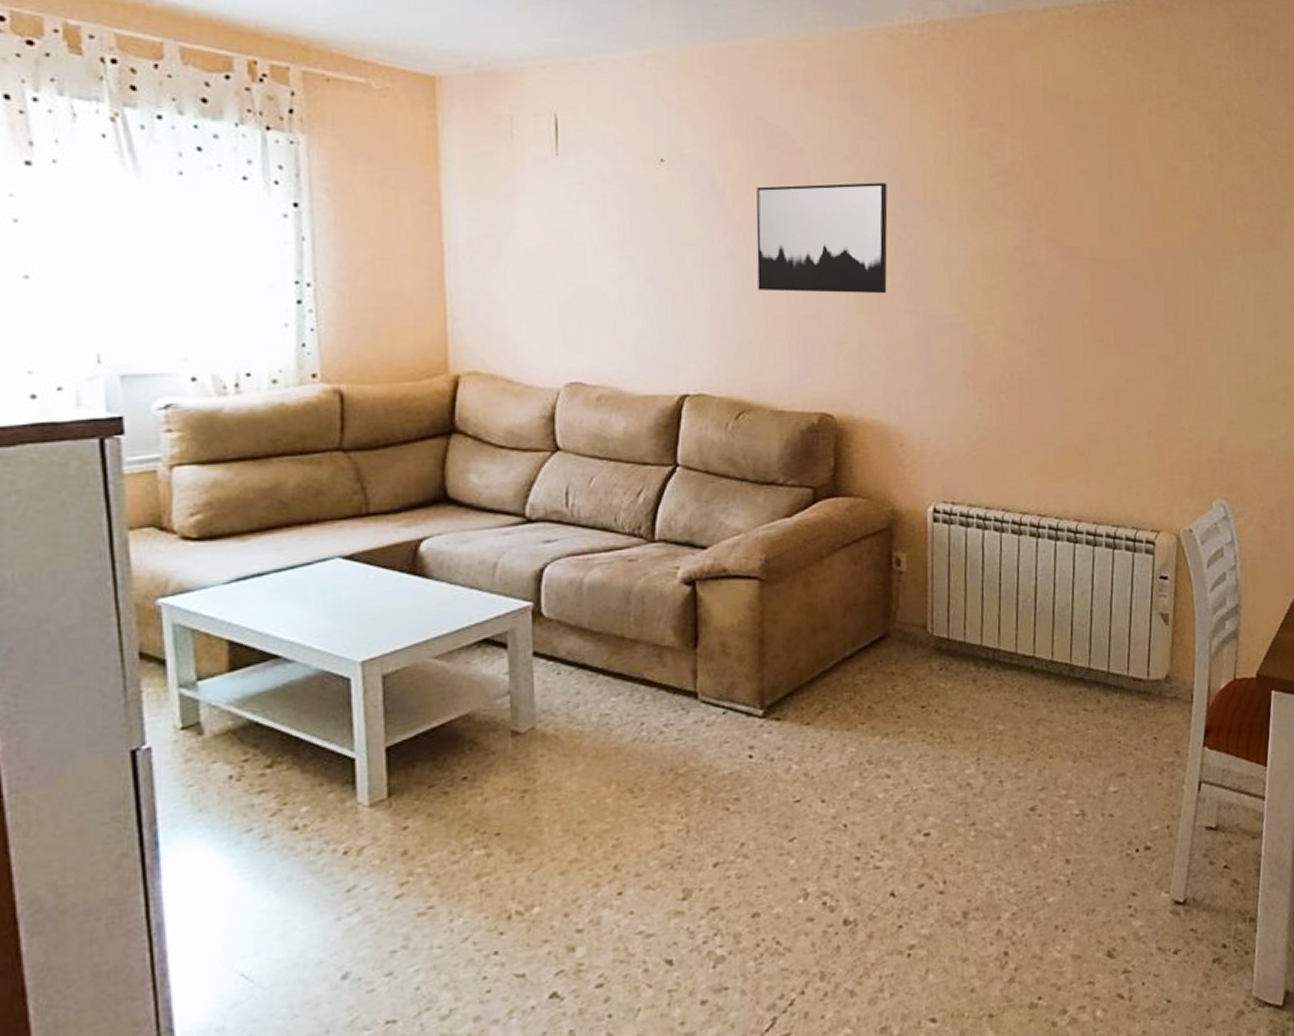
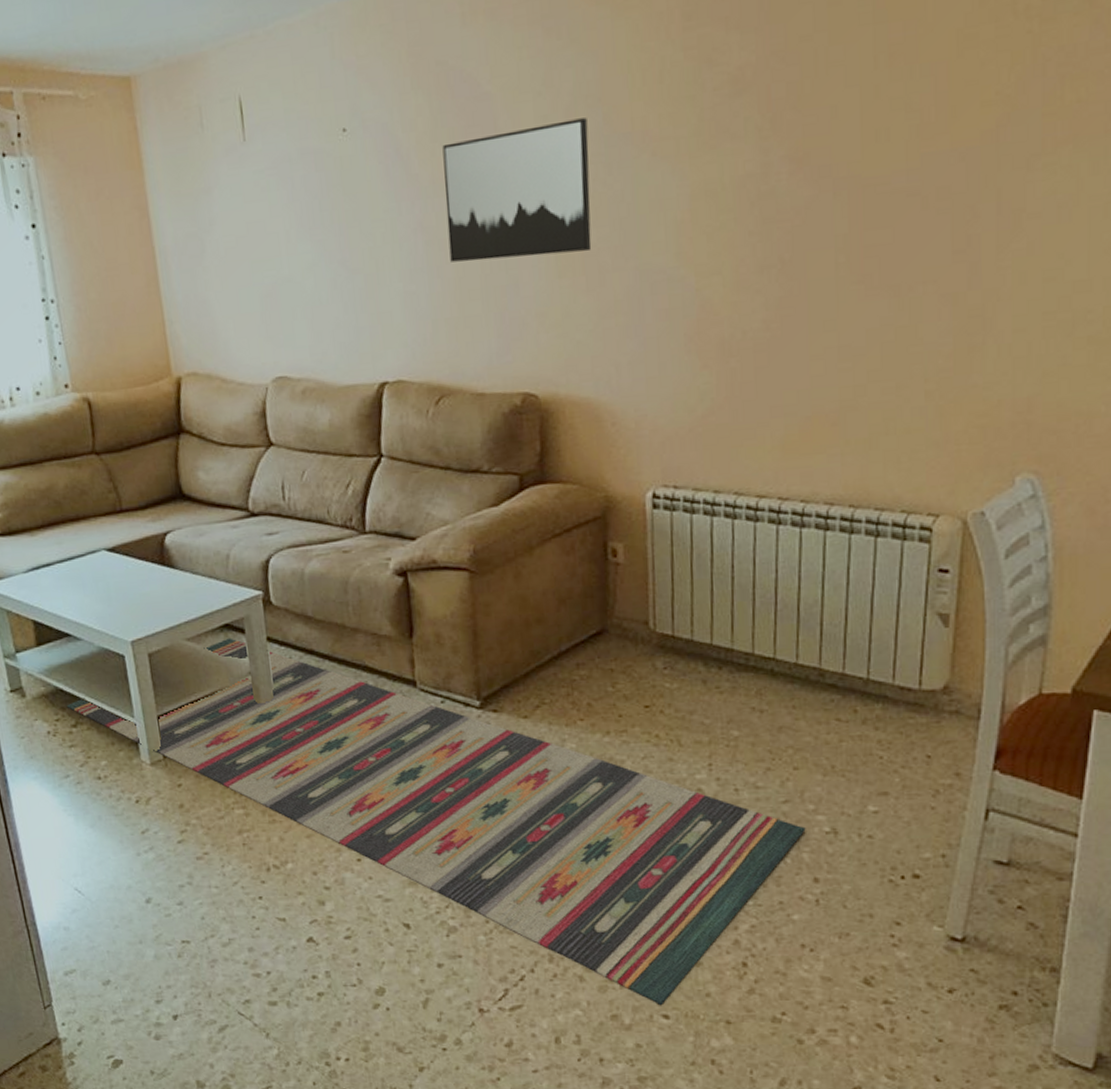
rug: none [260,653,1059,1010] -> present [66,637,806,1006]

